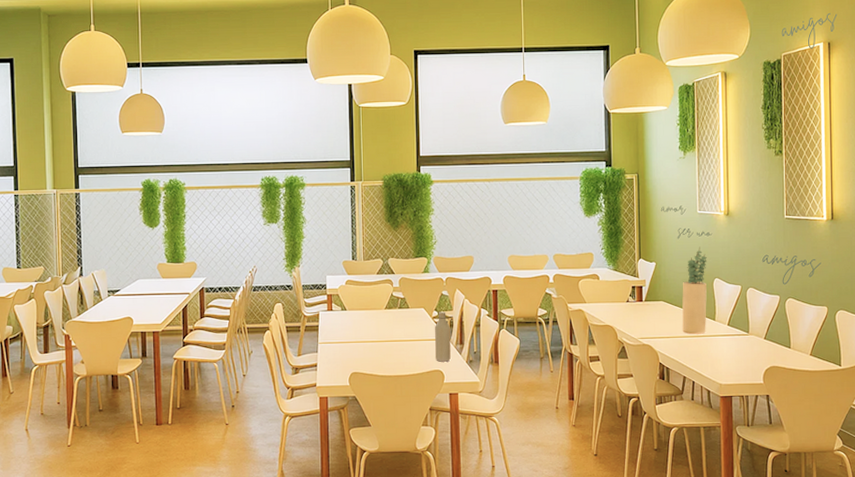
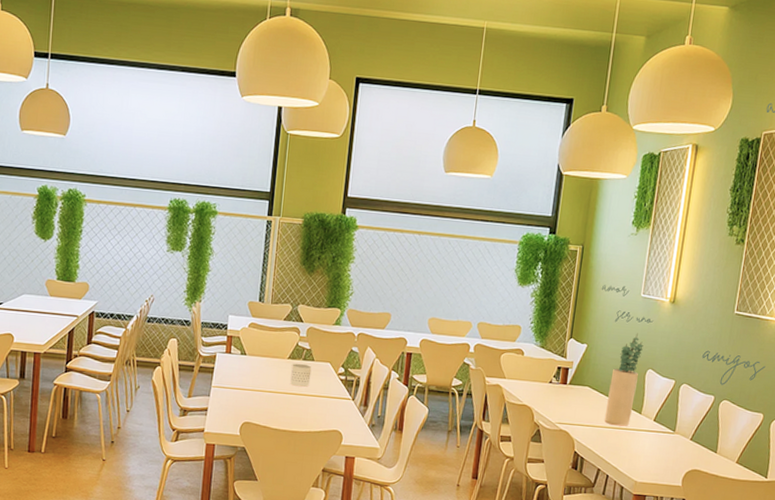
mug: none [388,312,408,334] -> present [289,363,312,388]
water bottle: present [435,311,453,362] -> none [336,368,360,423]

